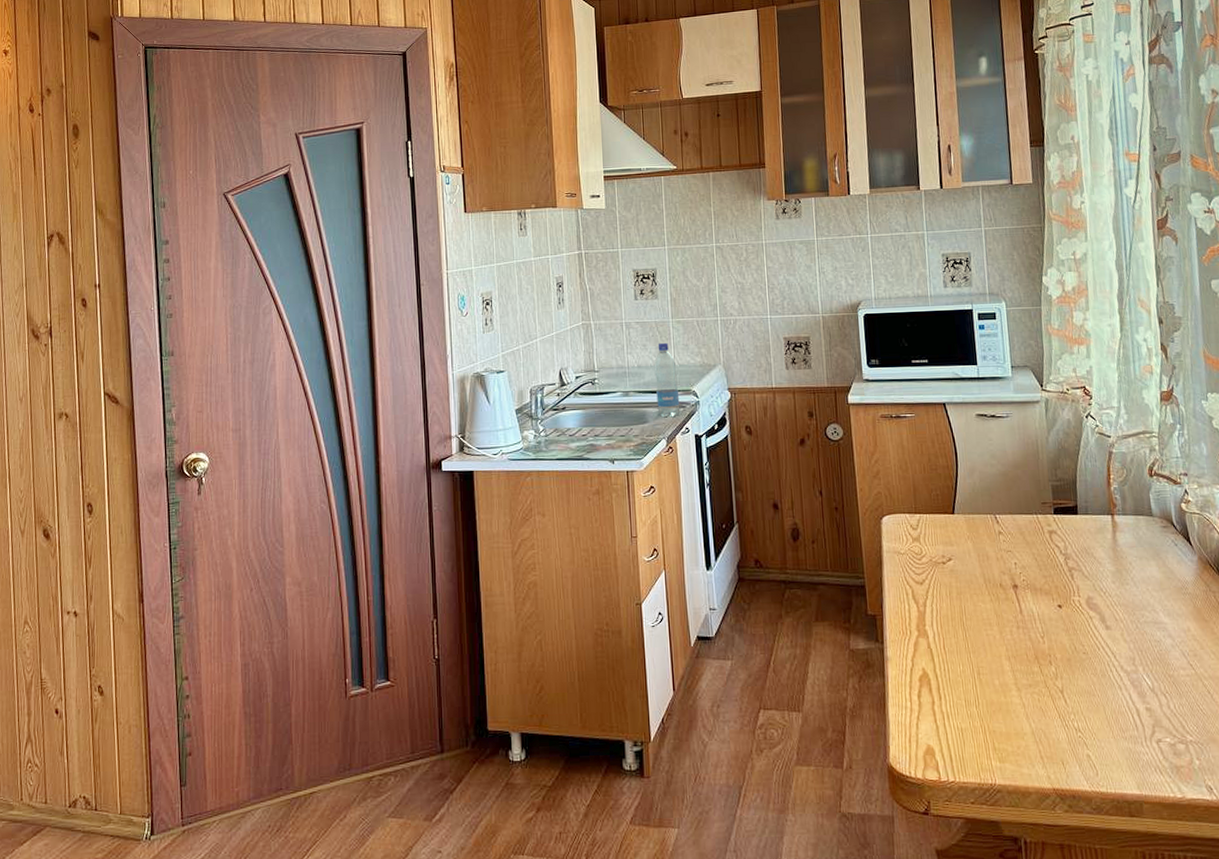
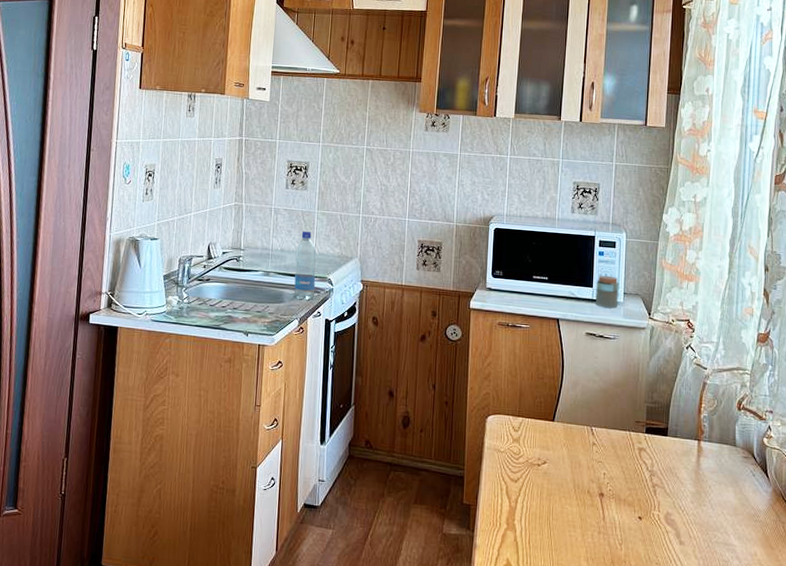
peanut butter: none [980,350,1007,385] -> present [596,275,619,309]

